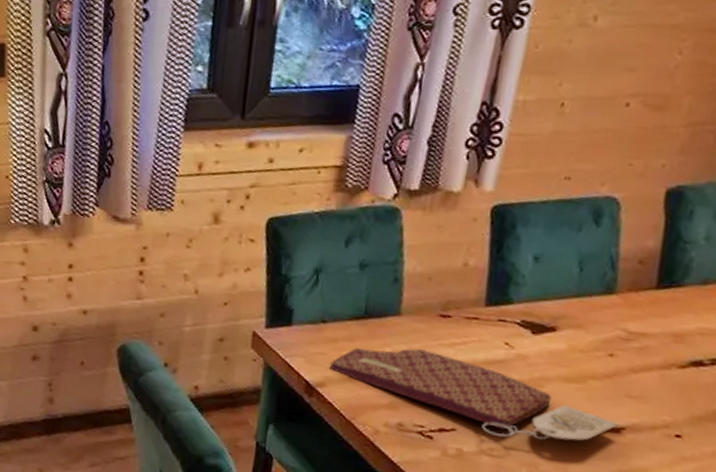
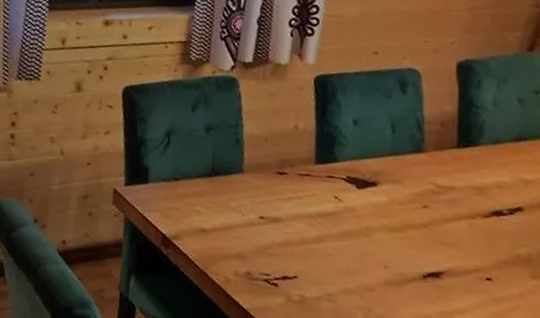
placemat: present [330,348,620,442] -> none [183,203,438,286]

